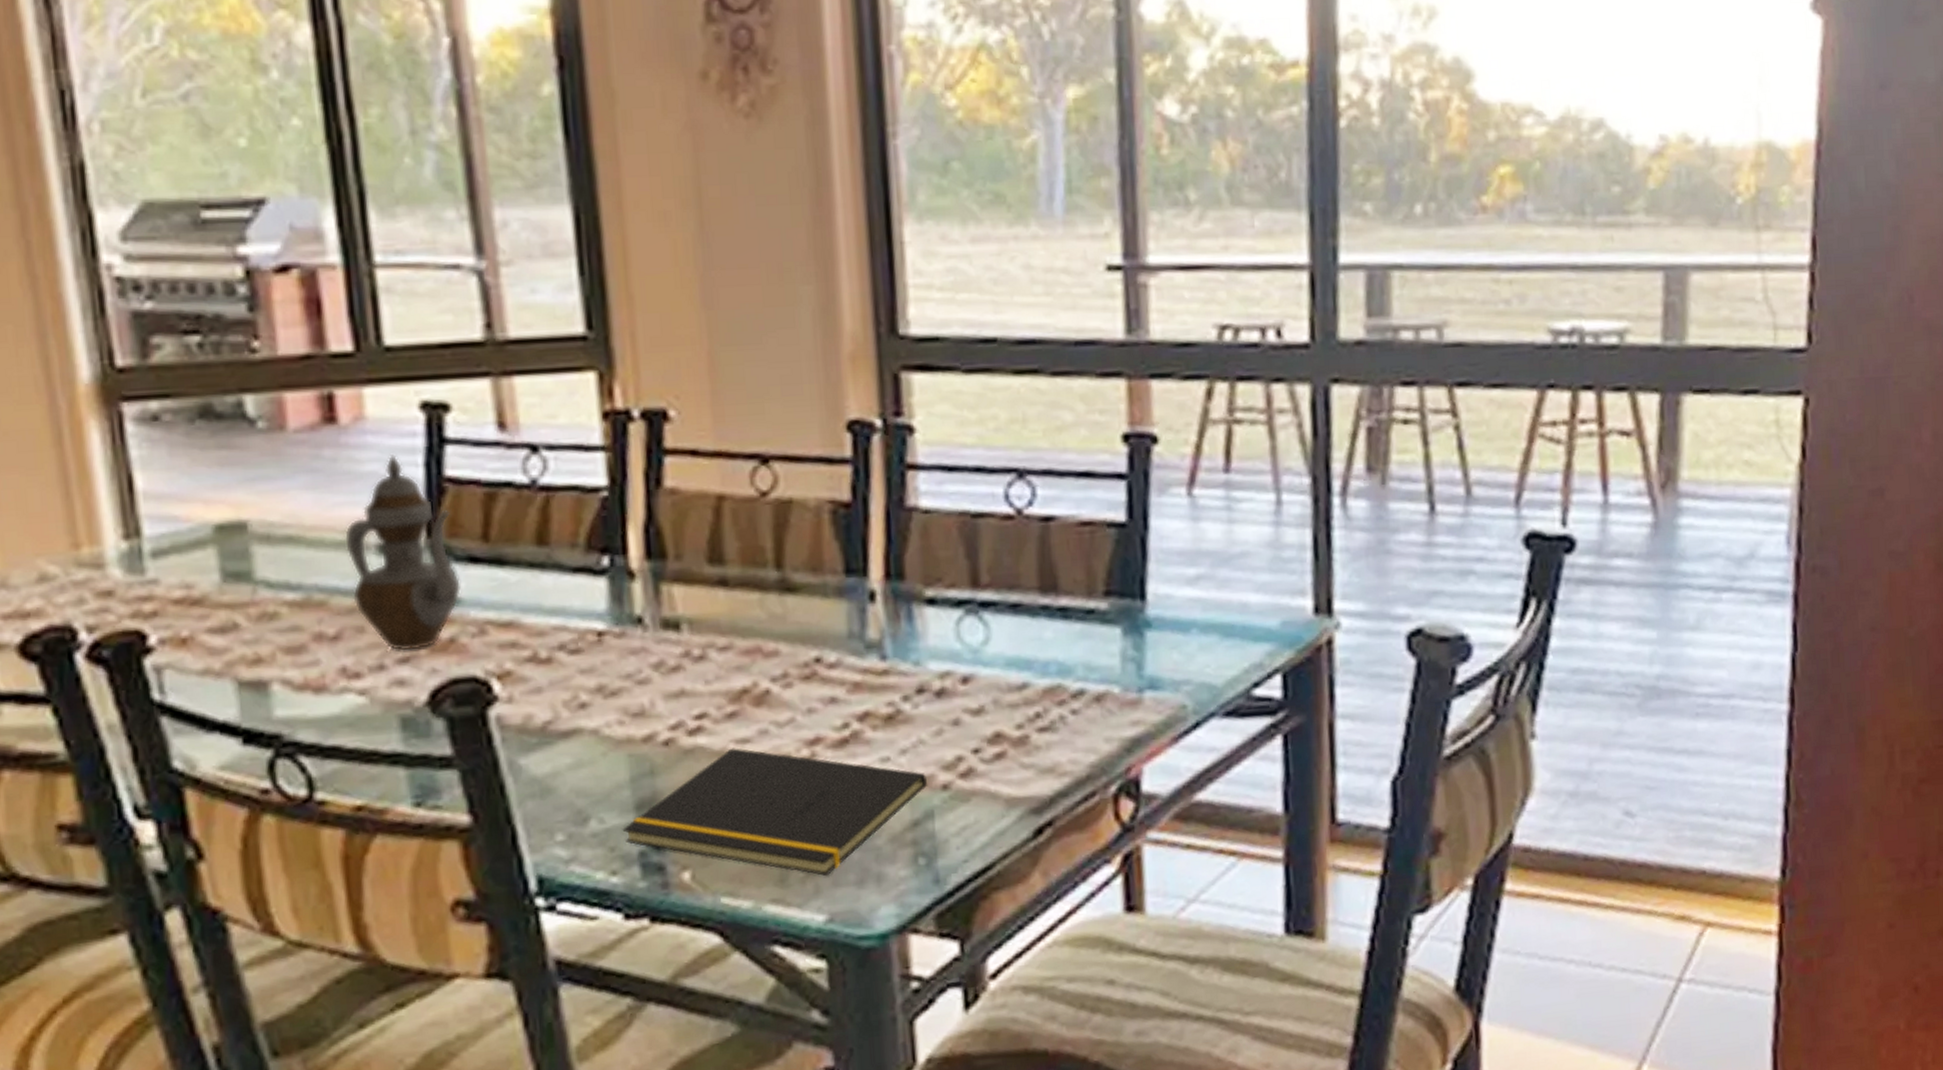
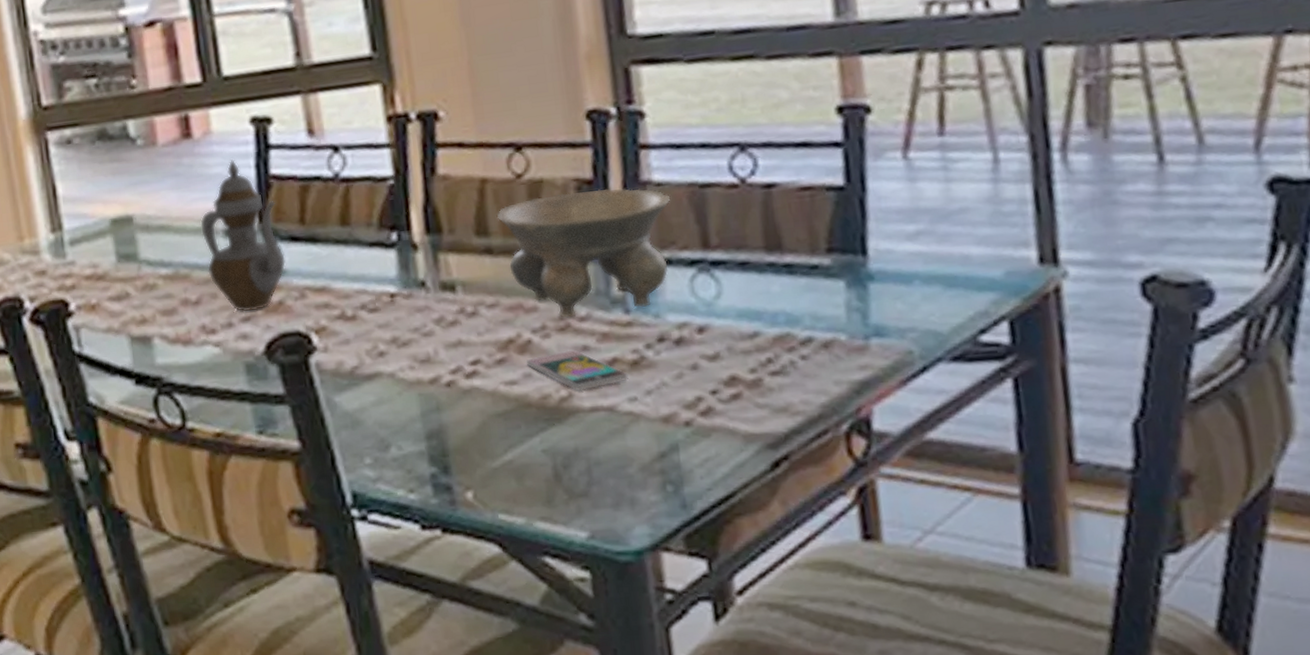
notepad: present [622,748,928,876] -> none [416,389,672,498]
bowl: none [734,514,939,665] -> present [496,188,671,318]
smartphone: none [762,702,881,750] -> present [526,350,629,391]

